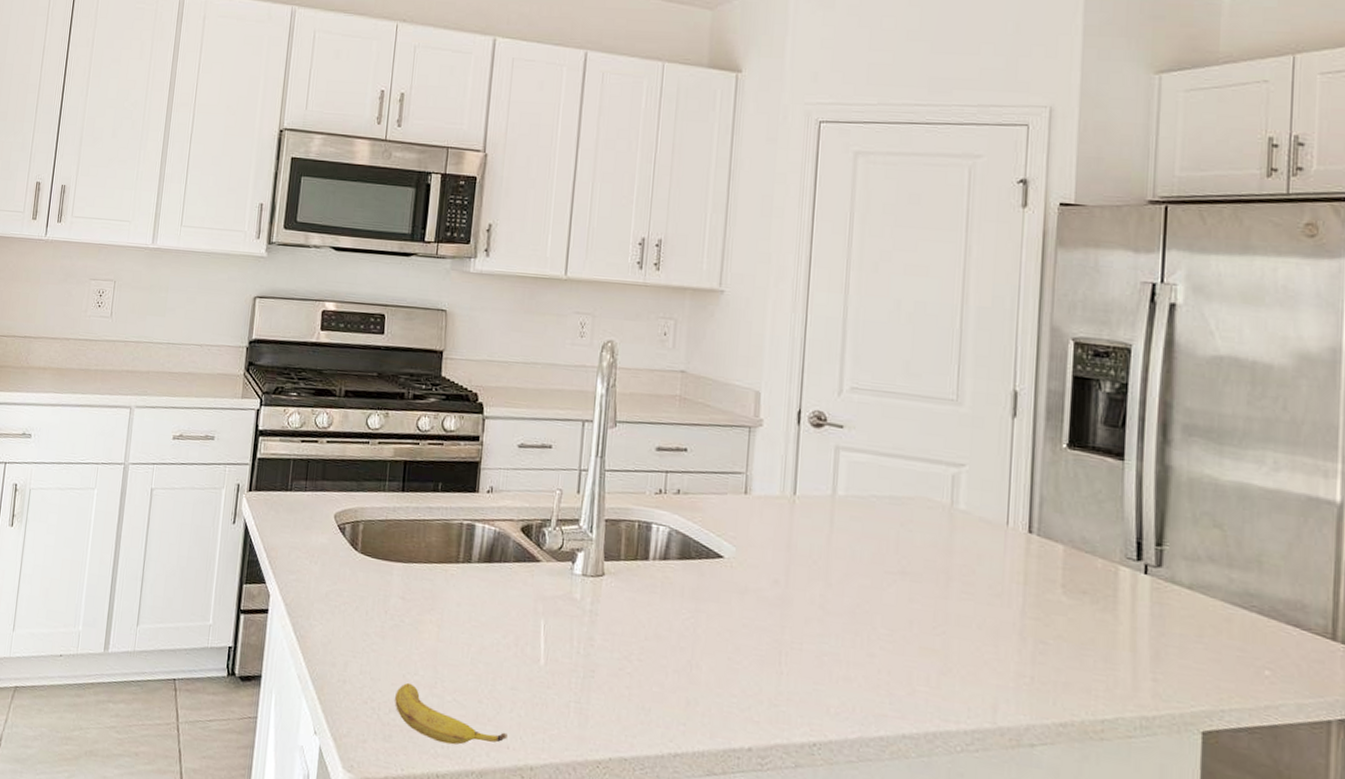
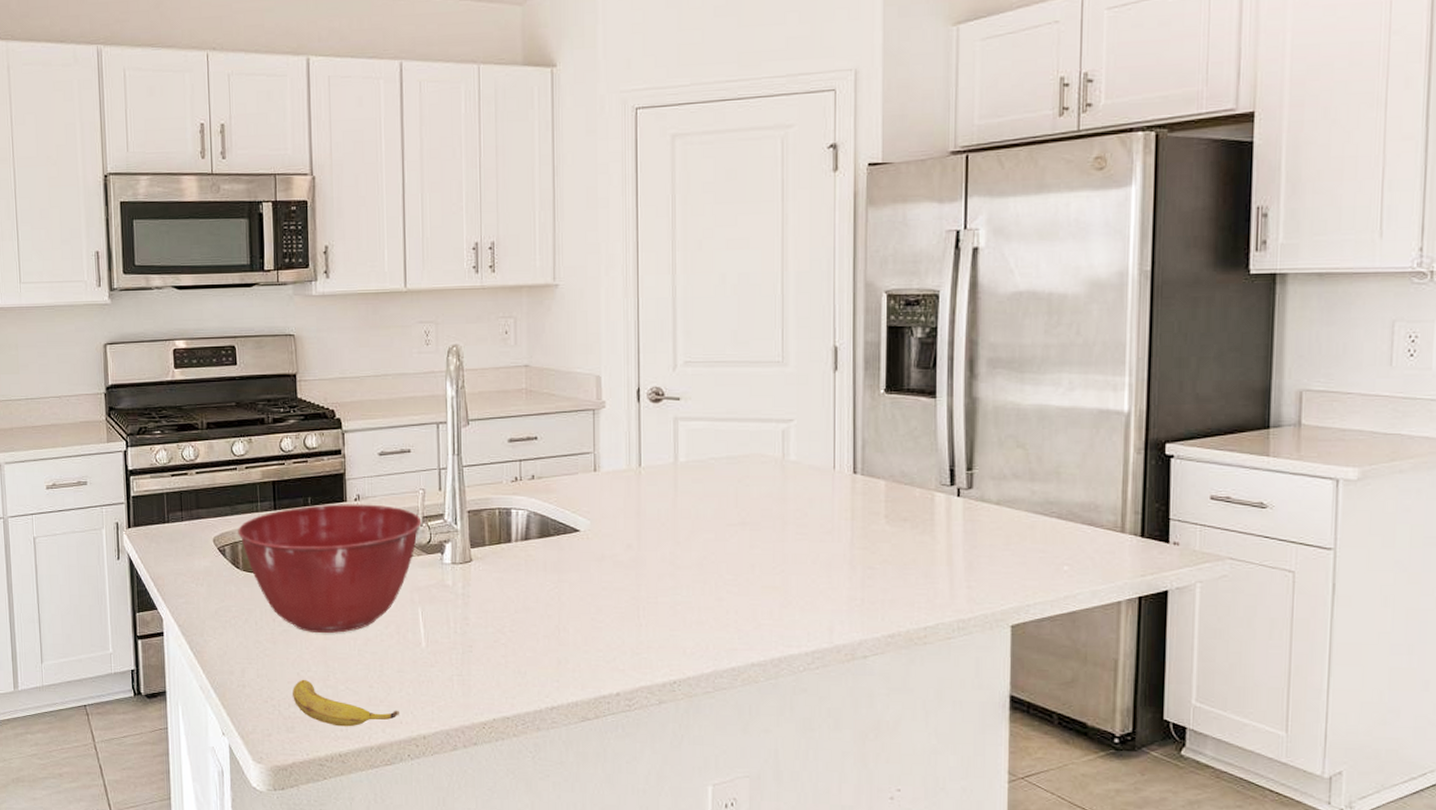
mixing bowl: none [361,492,555,636] -> present [238,504,422,633]

